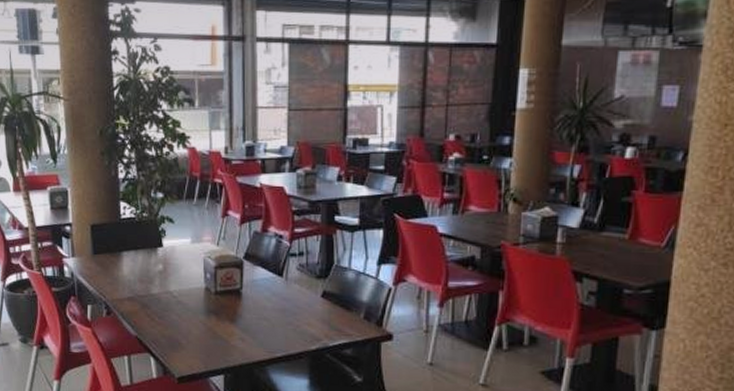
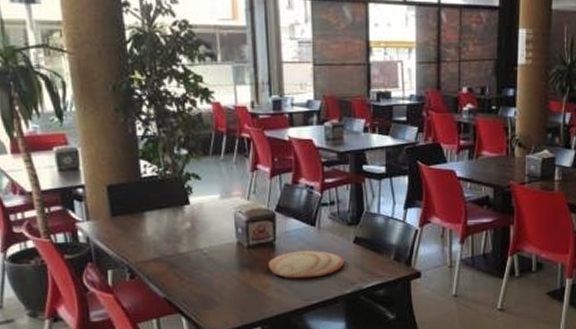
plate: none [234,301,311,330] -> present [268,250,344,279]

